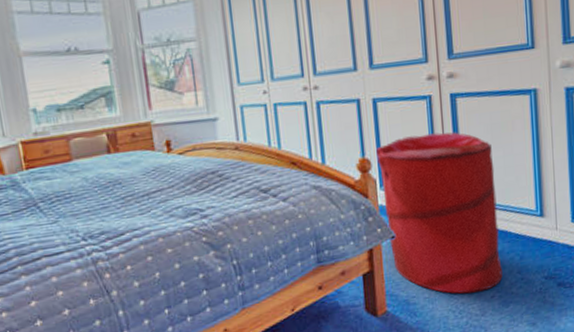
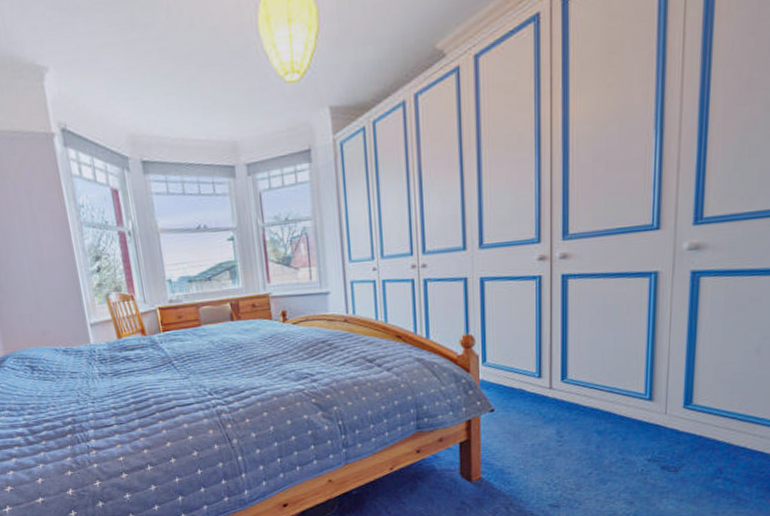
laundry hamper: present [376,132,503,294] -> none [481,313,603,469]

